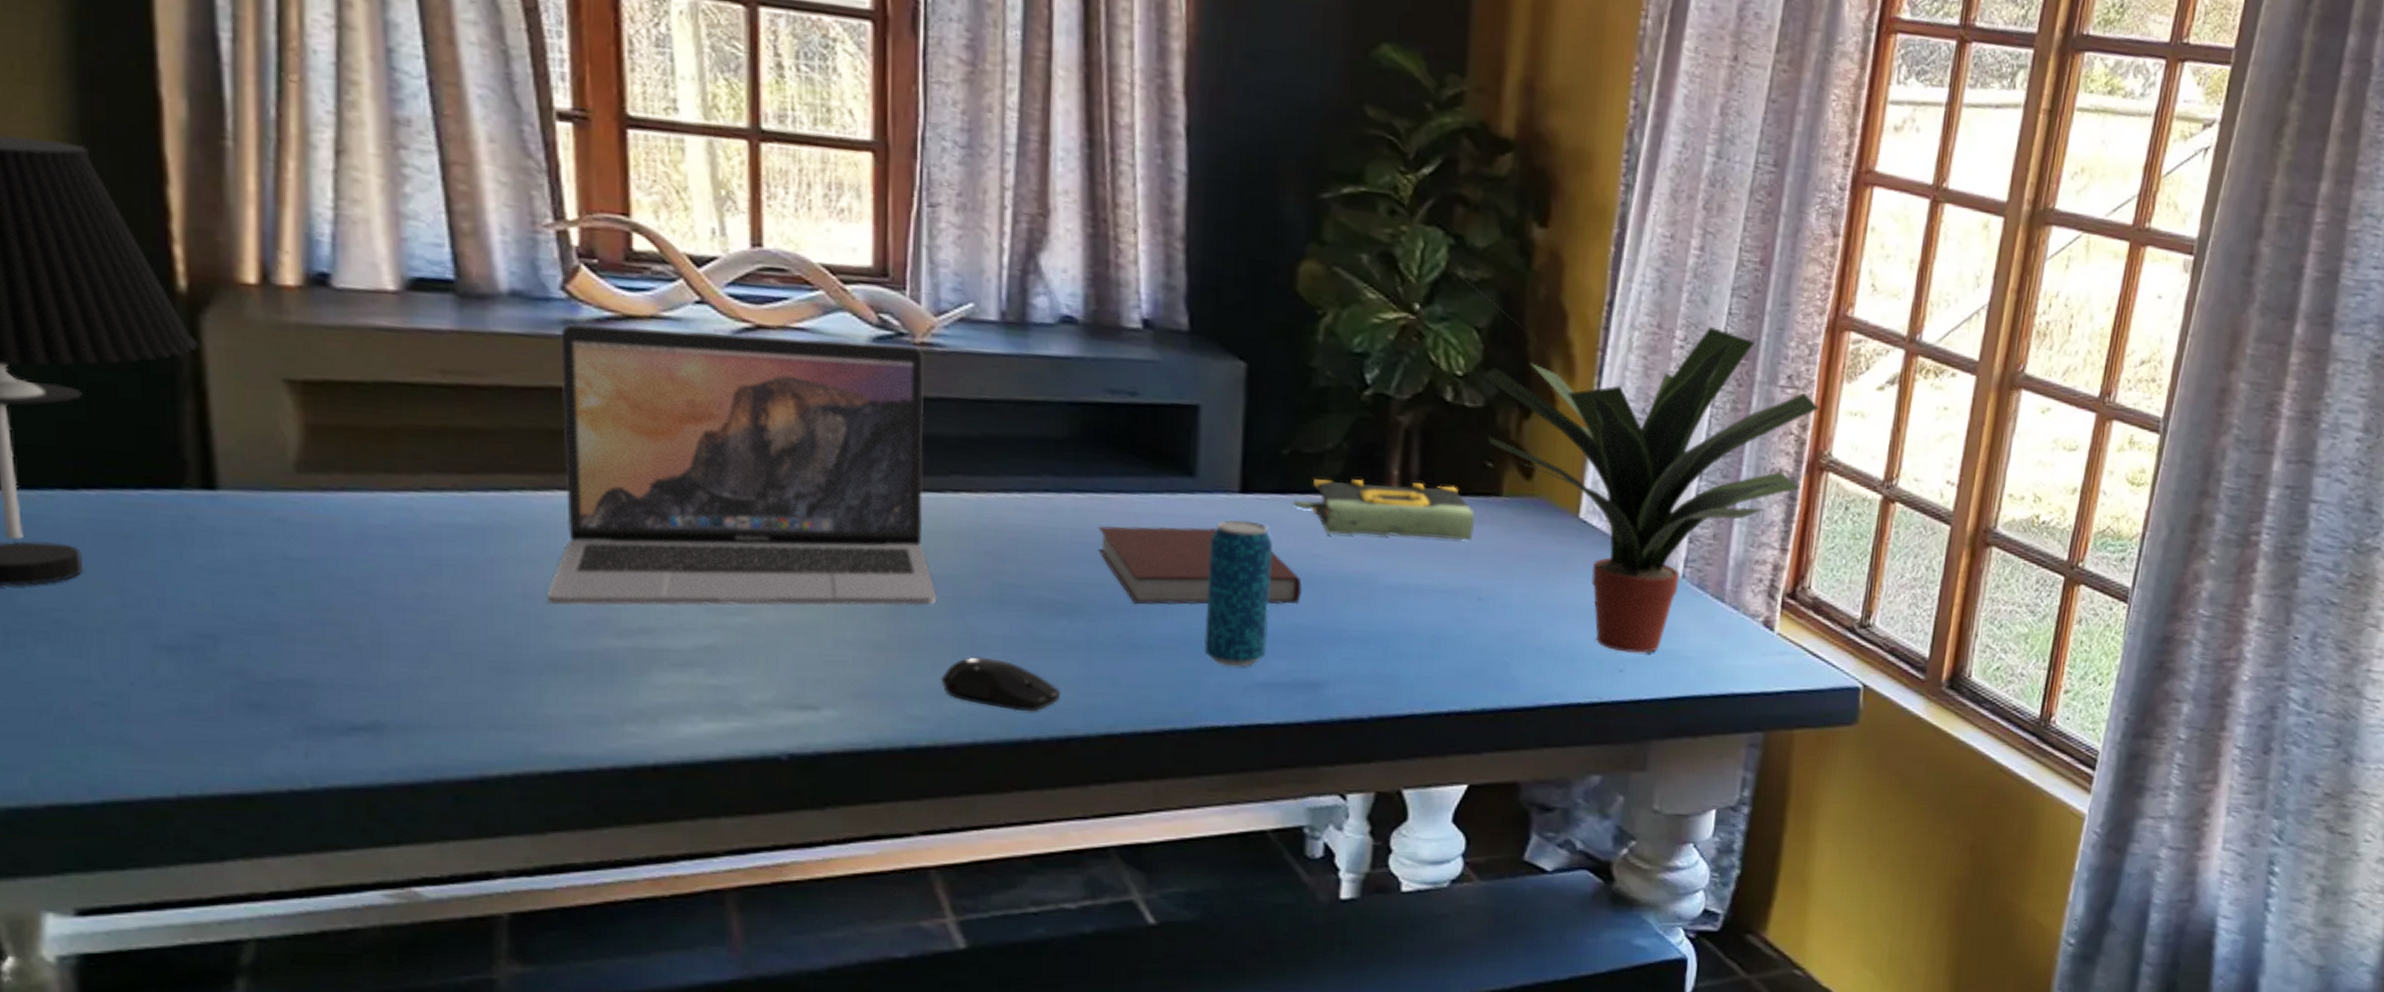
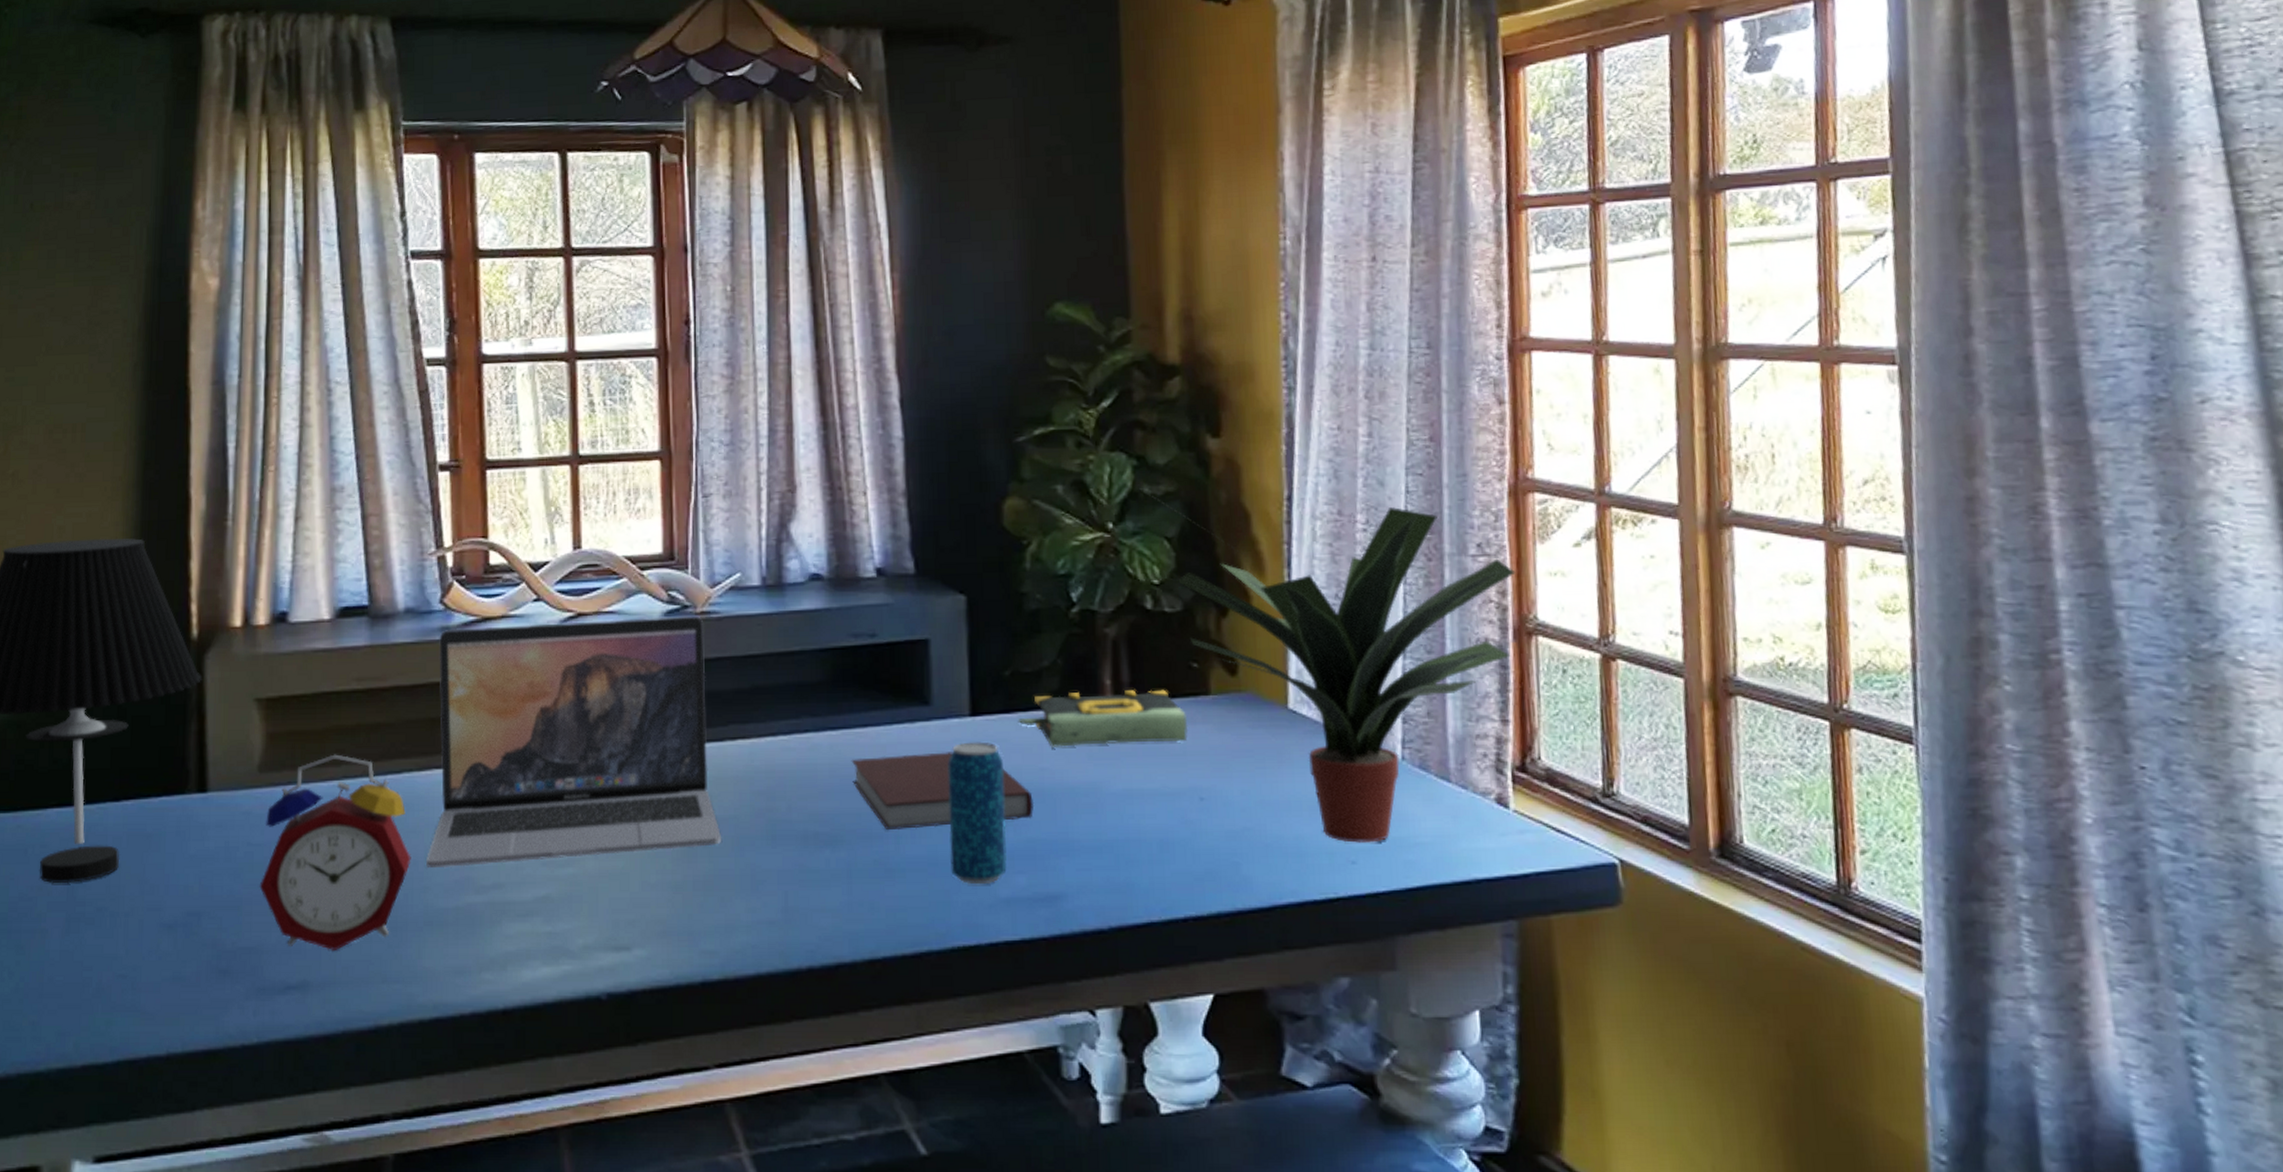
alarm clock: none [304,459,526,691] -> present [259,754,411,952]
computer mouse: present [940,657,1061,712] -> none [727,891,829,941]

